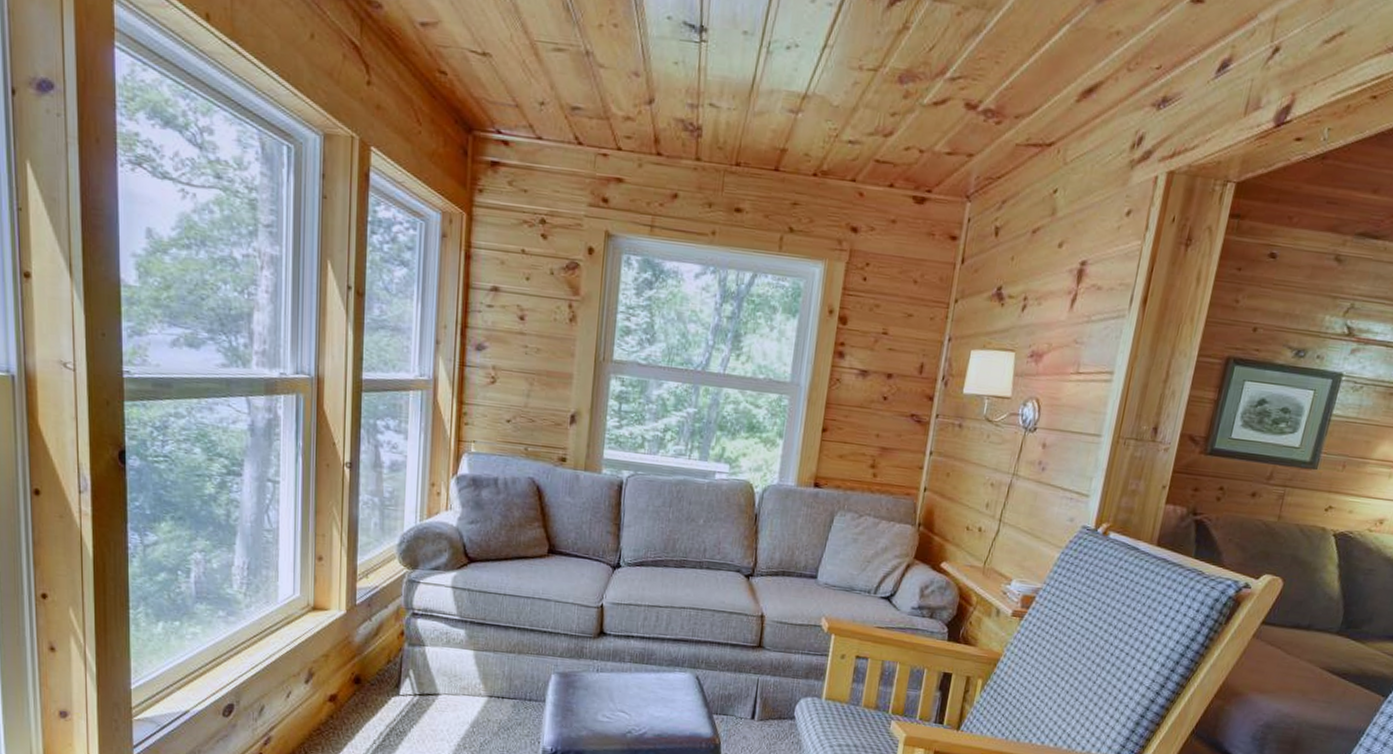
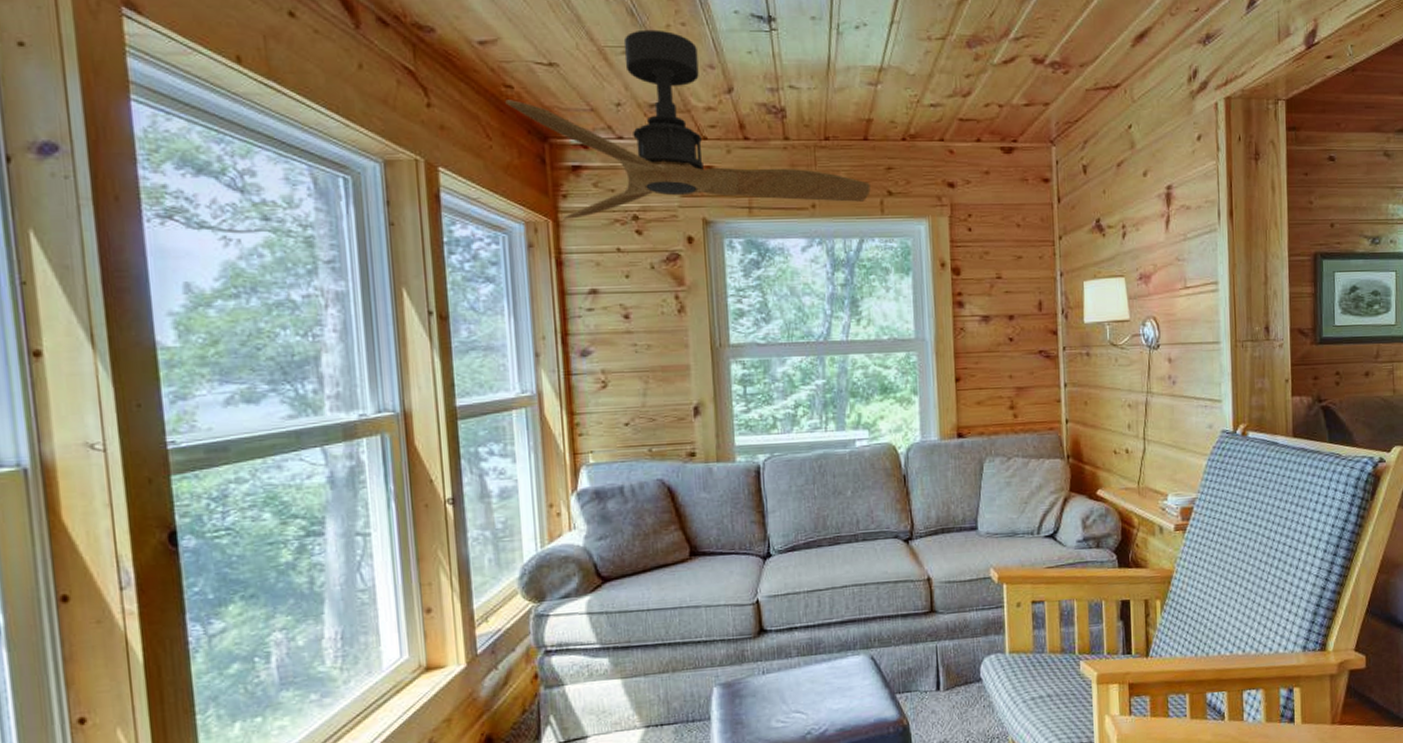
ceiling fan: none [438,27,773,235] -> present [505,29,871,219]

